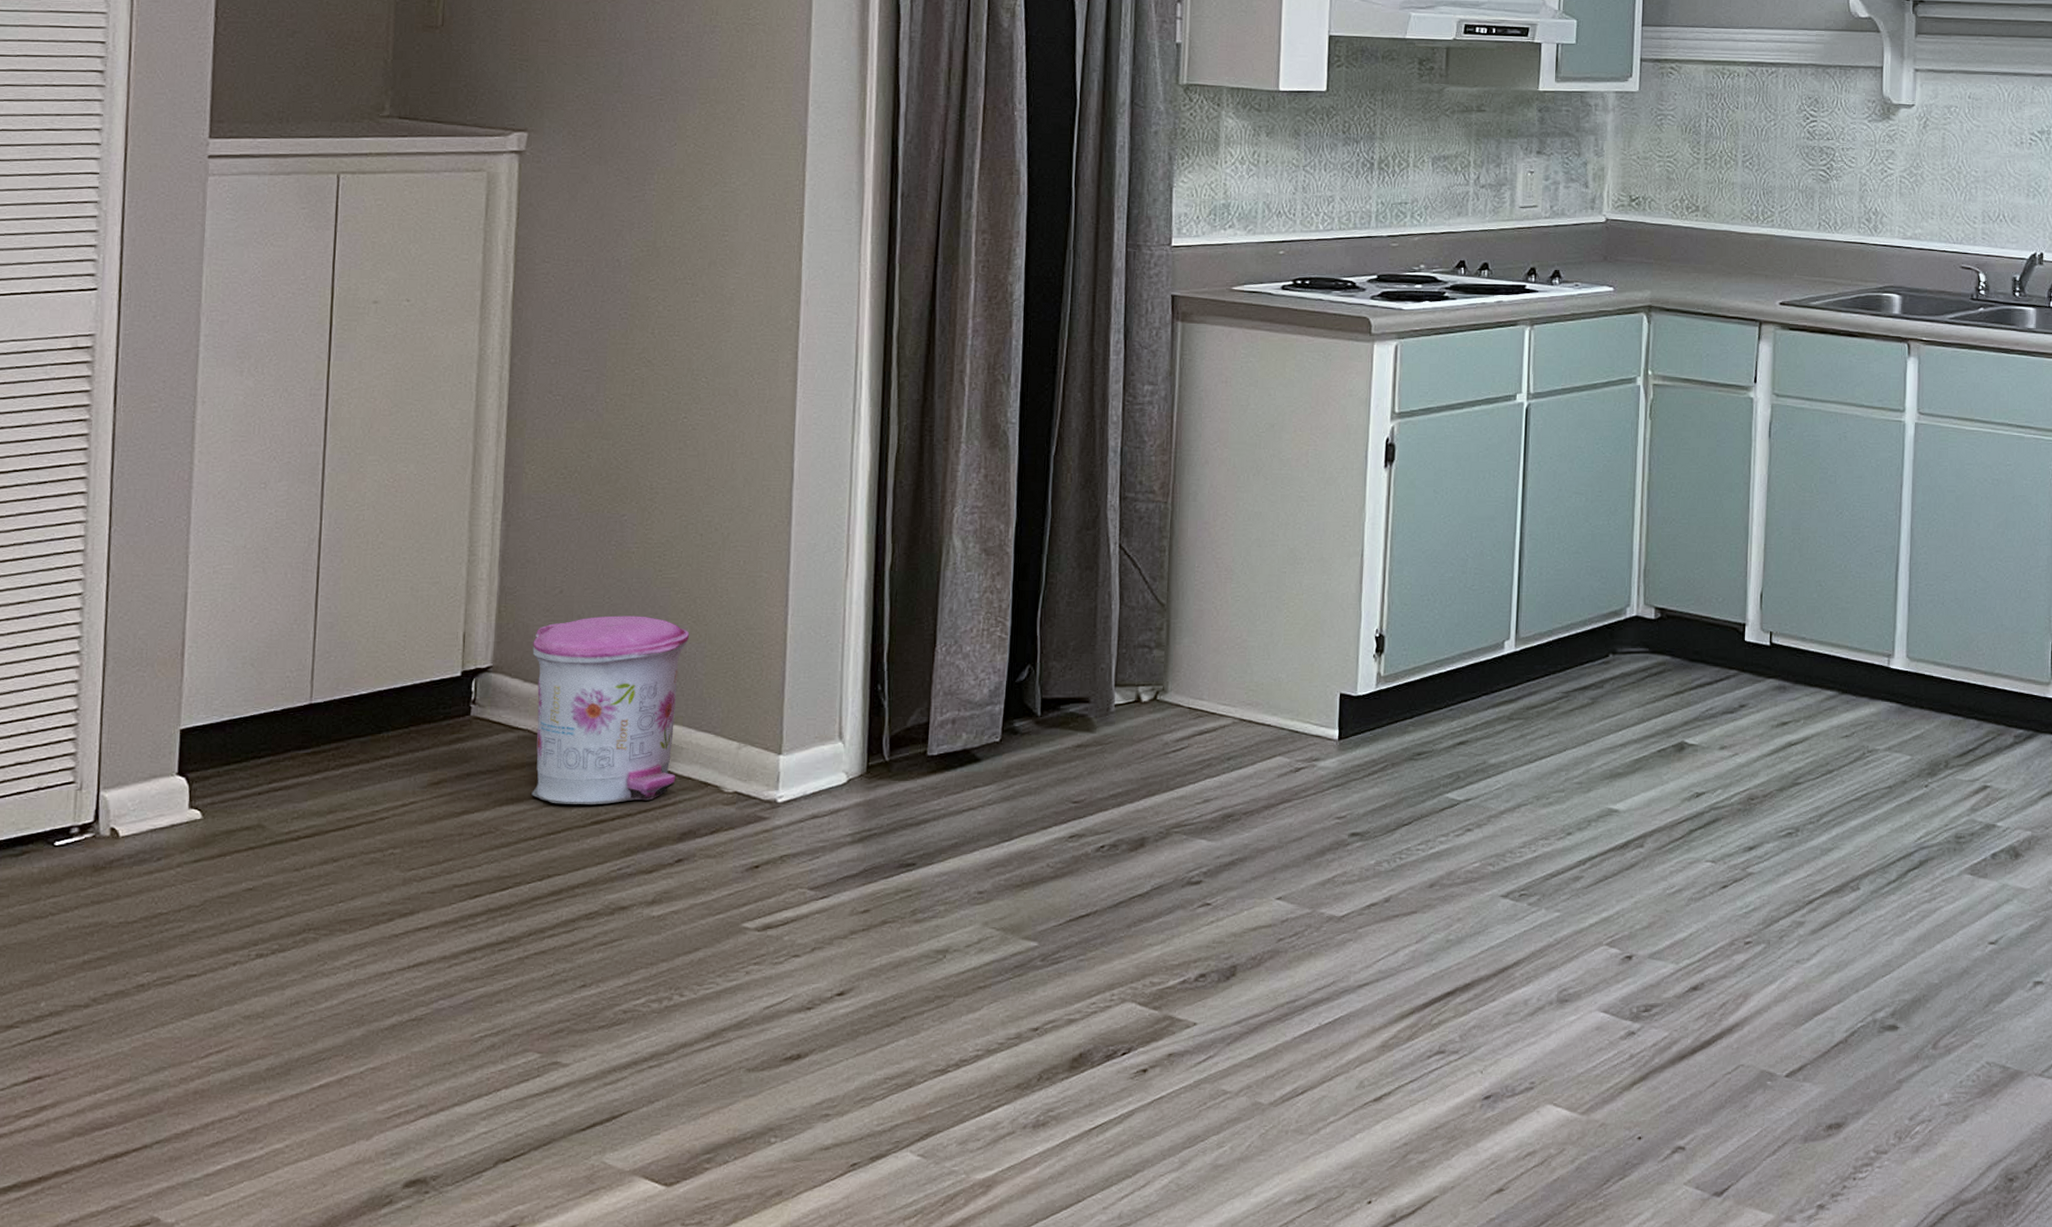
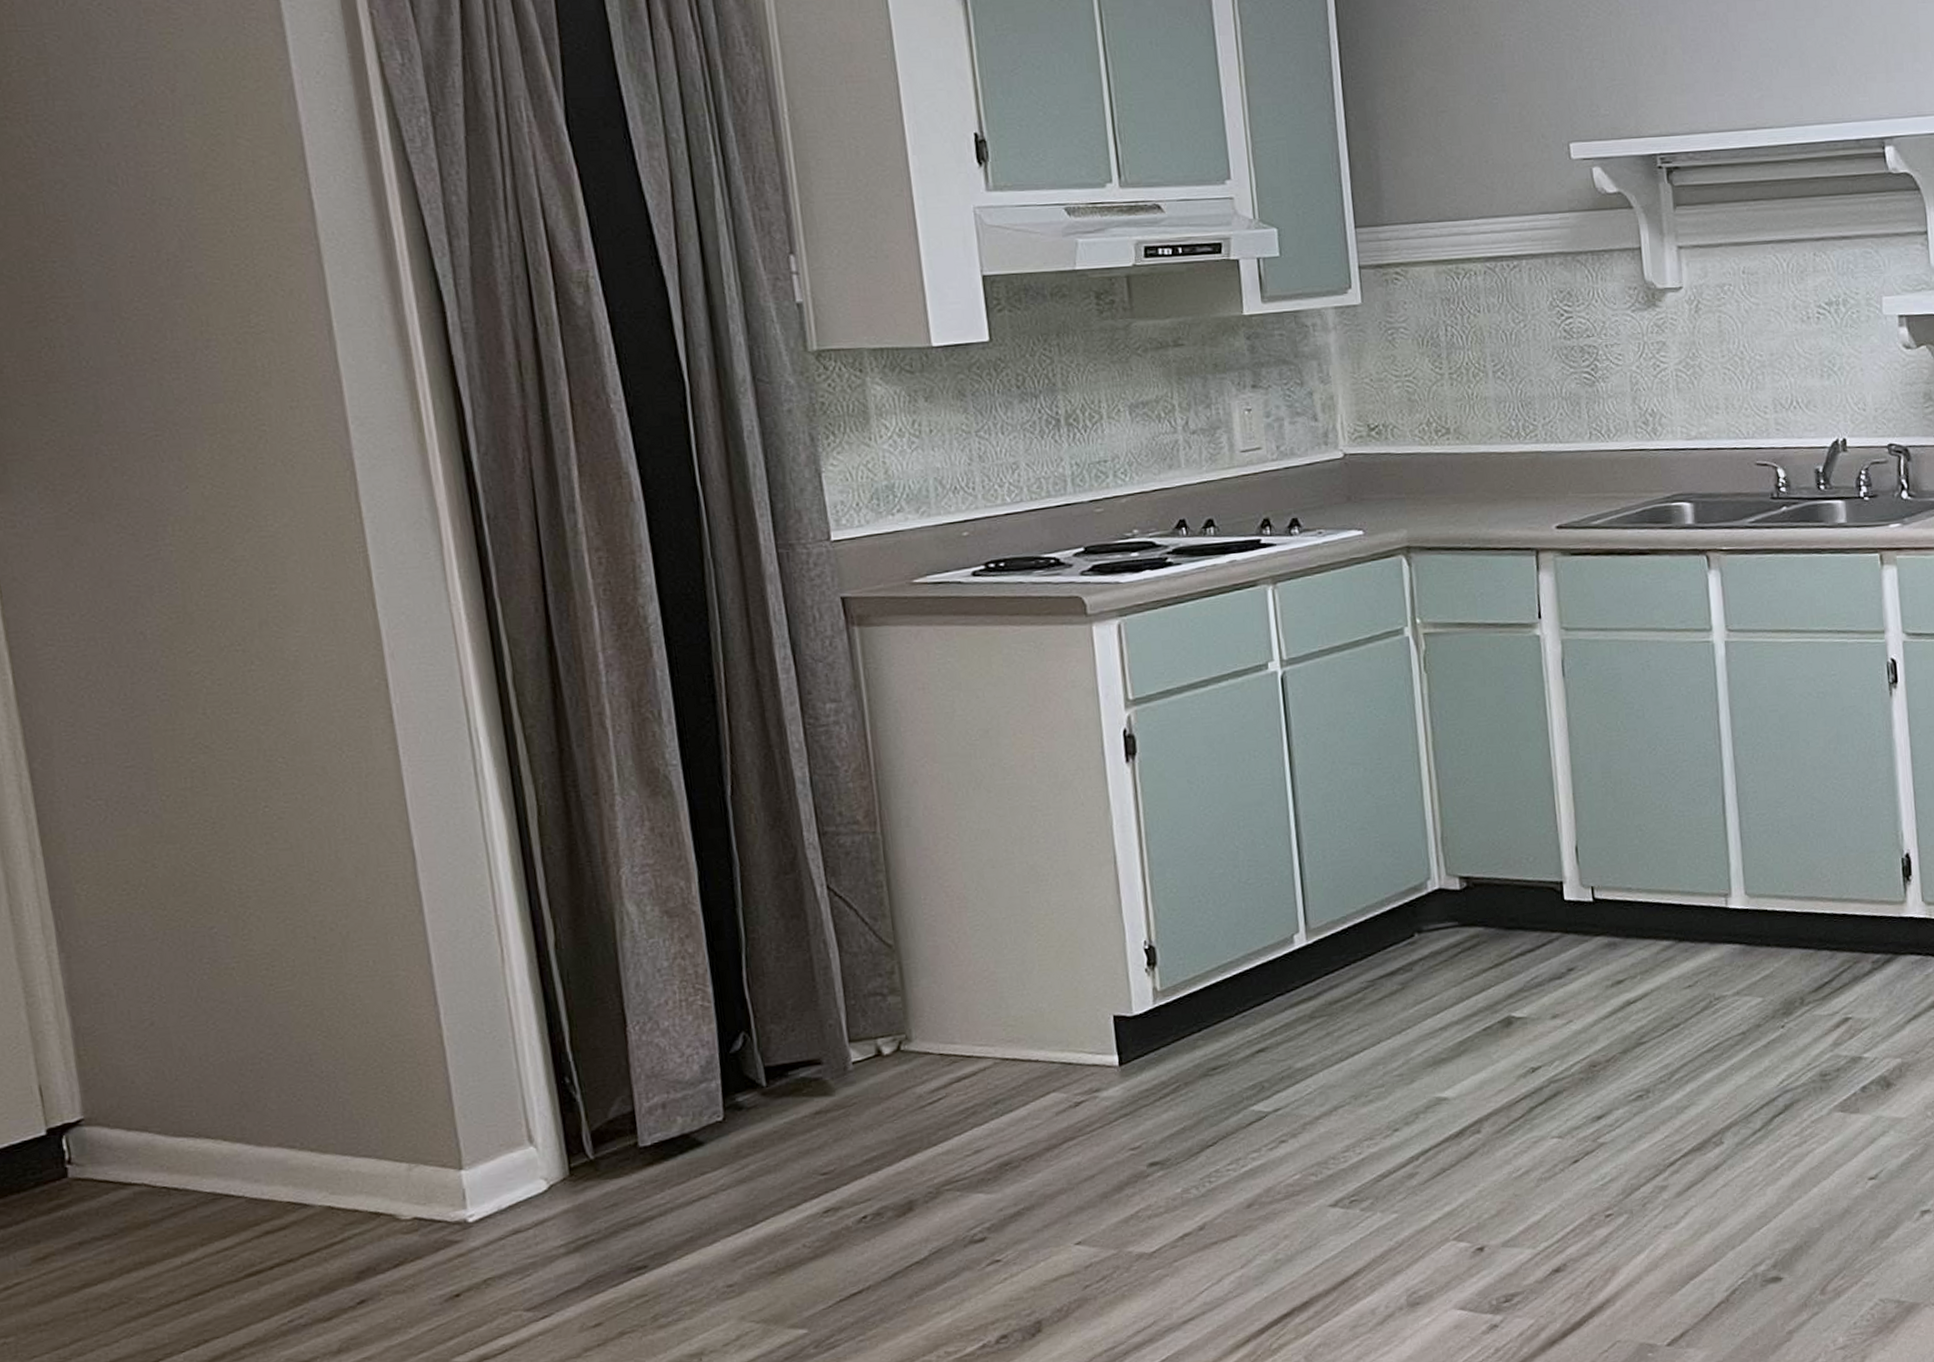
trash can: present [531,616,690,804] -> none [129,1038,340,1261]

